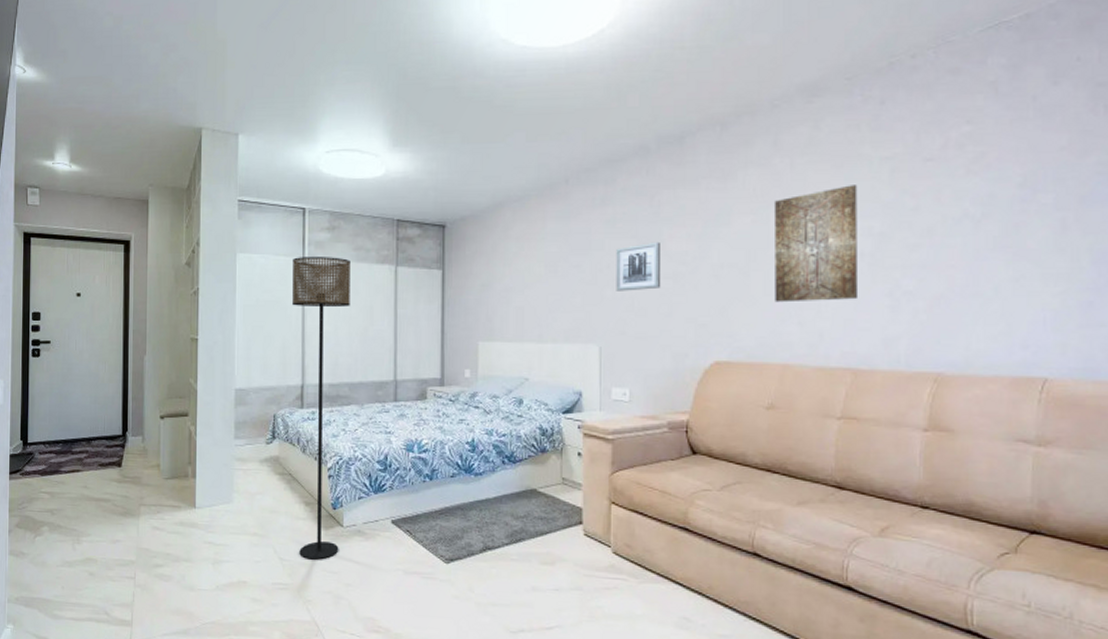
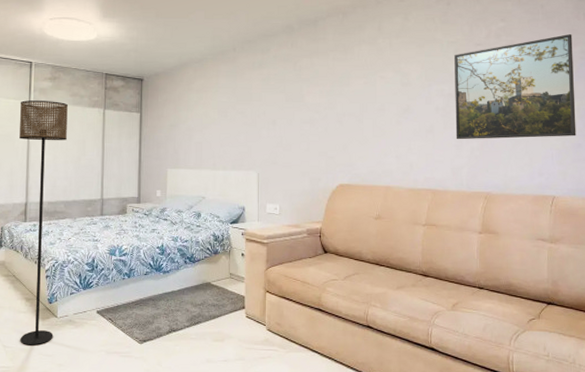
wall art: present [616,241,662,291] -> none [270,96,302,132]
wall art: present [773,185,859,303] -> none [379,60,436,142]
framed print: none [890,138,1086,298] -> present [454,34,576,140]

